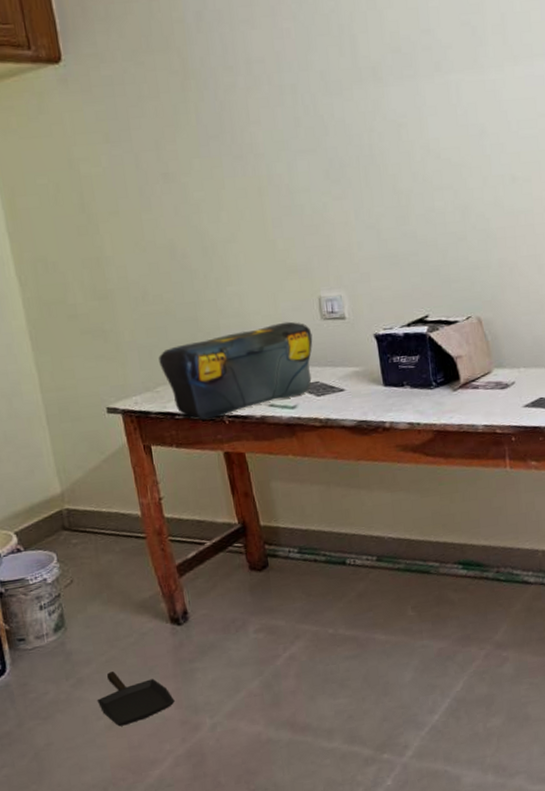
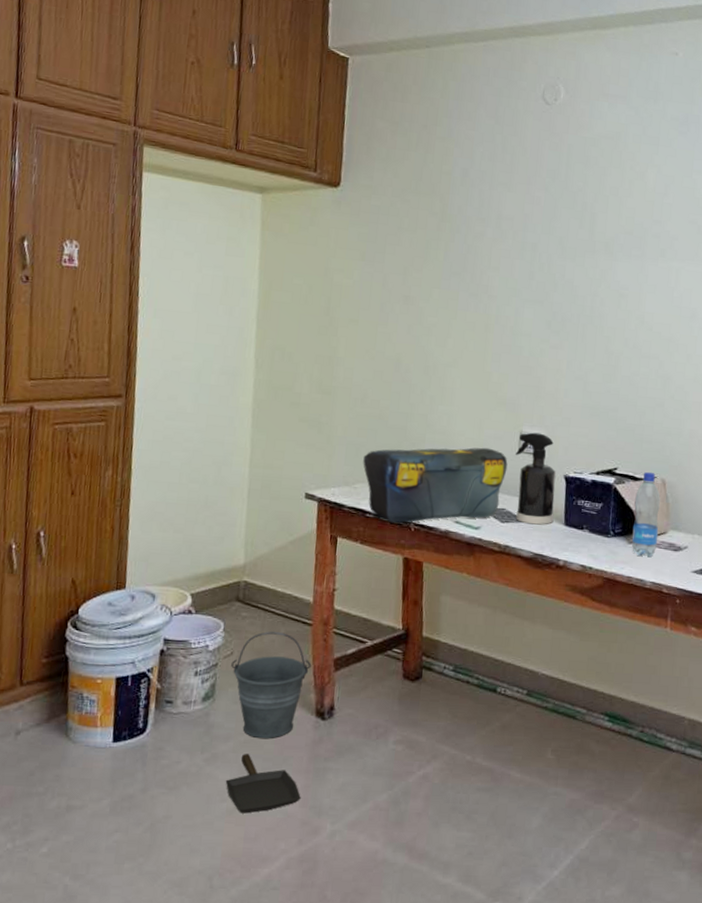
bucket: none [74,551,155,656] -> present [231,632,311,739]
spray bottle: none [317,294,372,392] -> present [515,432,556,525]
bottle: none [452,312,484,402] -> present [631,471,661,558]

